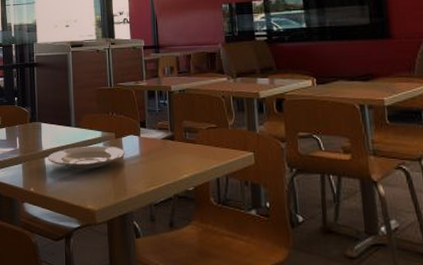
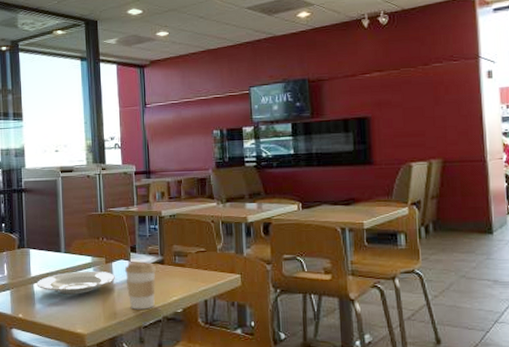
coffee cup: none [134,138,166,187] -> present [124,263,156,310]

